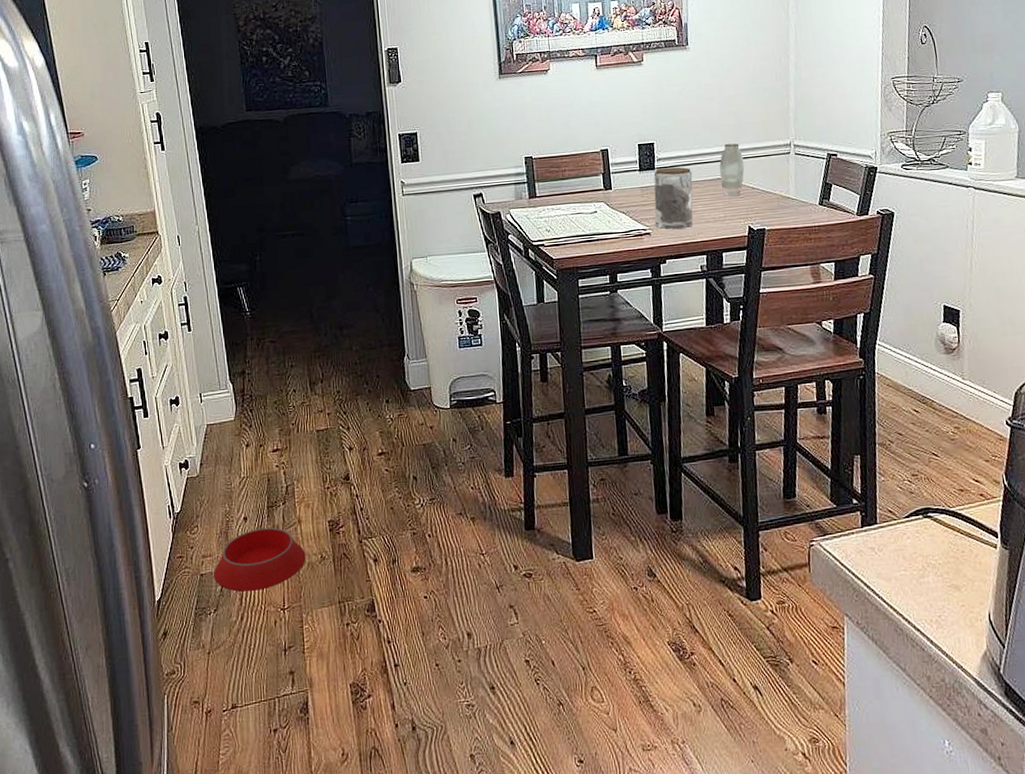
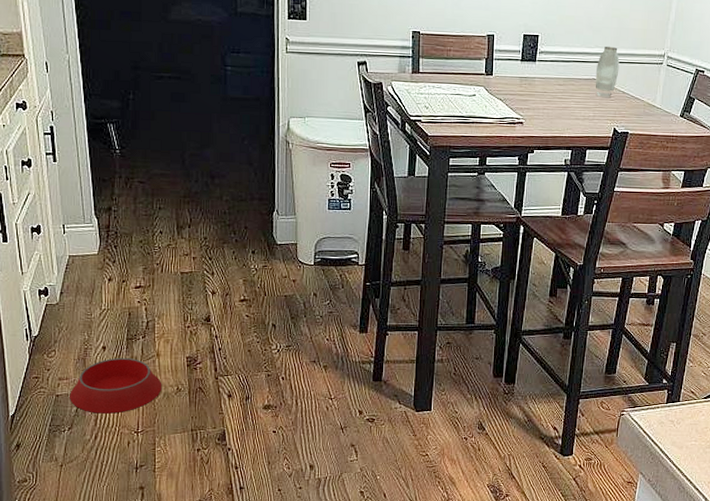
jar: present [653,167,693,229] -> none [528,61,570,122]

